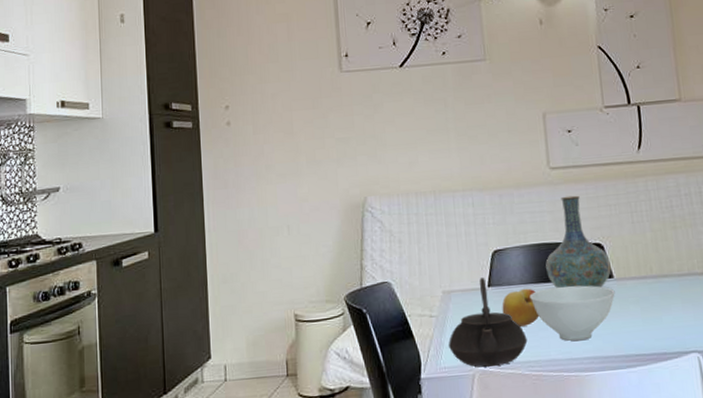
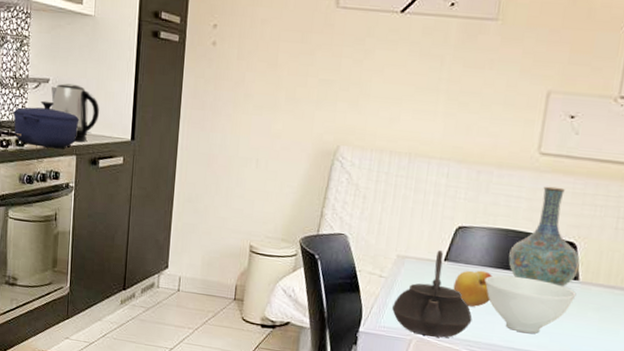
cooking pot: none [22,209,96,260] -> present [13,100,79,149]
kettle: none [63,187,117,246] -> present [51,83,99,142]

